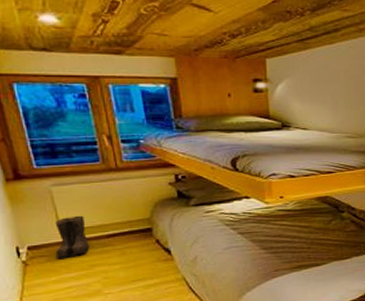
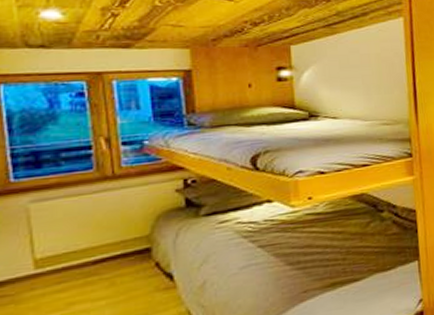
boots: present [55,215,89,260] -> none [22,237,69,299]

